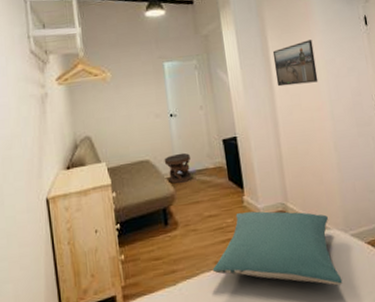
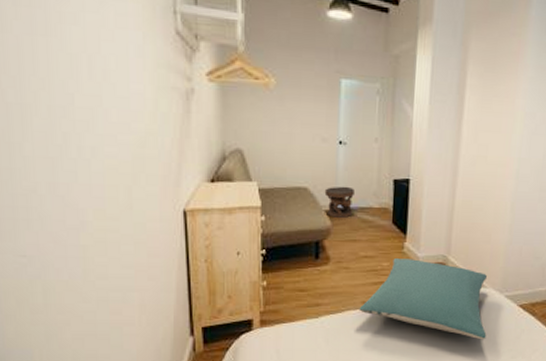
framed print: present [272,40,319,87] -> none [466,85,517,135]

